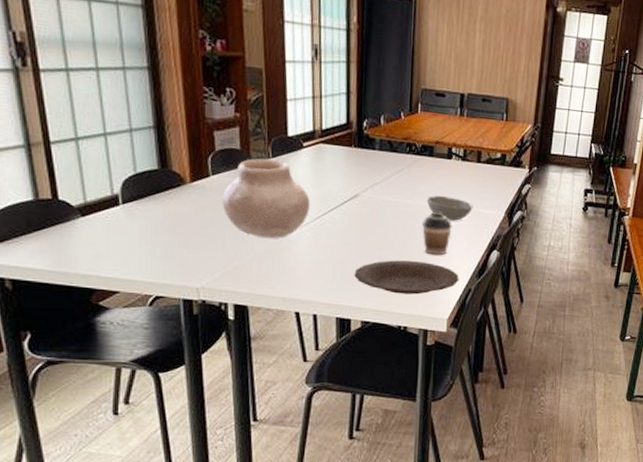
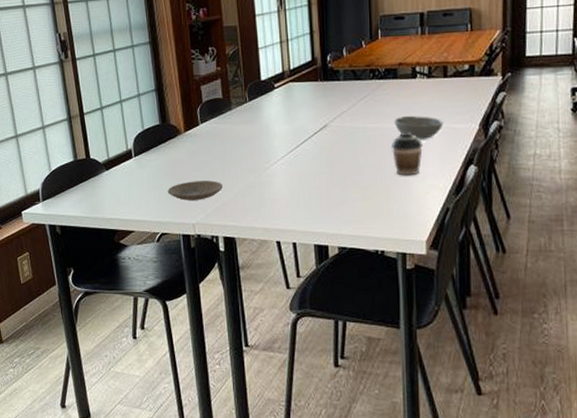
plate: none [166,239,236,262] -> present [168,181,223,201]
vase: present [222,158,310,238] -> none [210,102,284,174]
plate: present [354,260,459,295] -> none [328,183,435,218]

